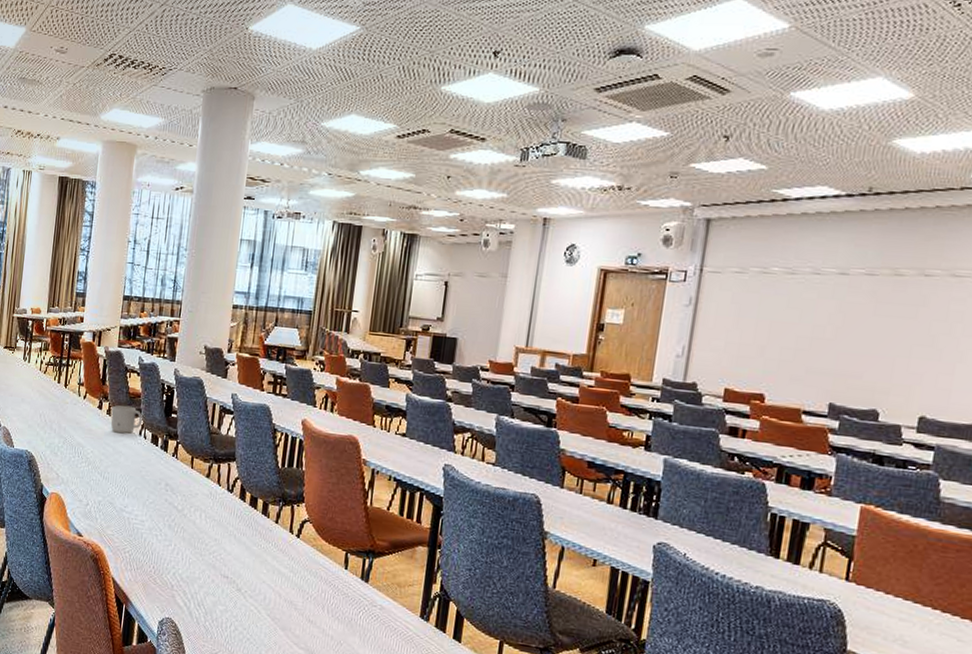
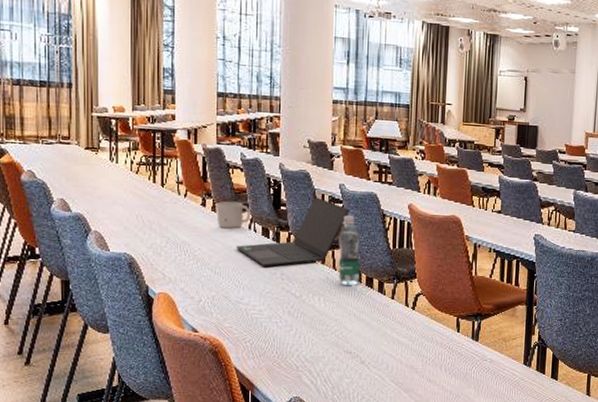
laptop: none [125,406,240,477] -> present [236,197,350,268]
bottle: none [222,427,248,504] -> present [338,215,360,285]

